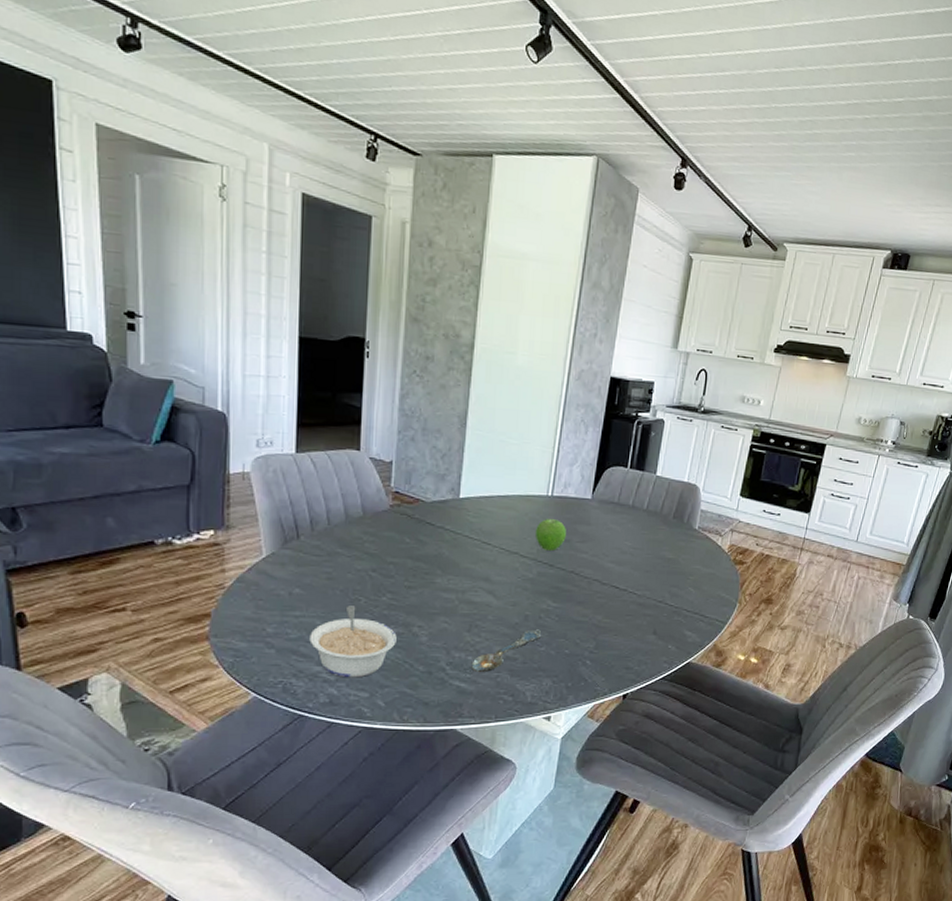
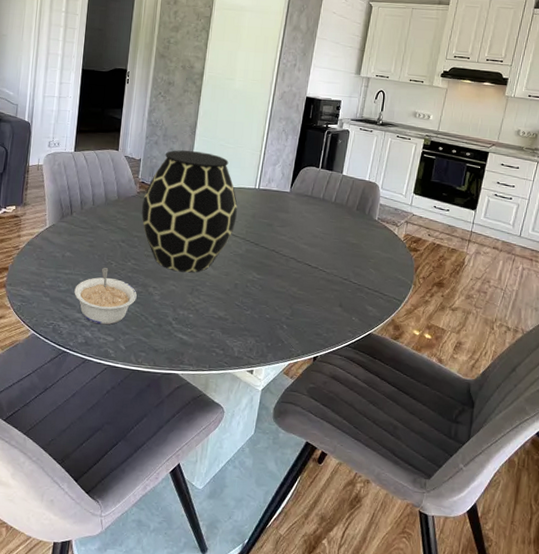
vase: none [398,448,525,605] -> present [141,150,238,273]
spoon: present [471,629,542,672] -> none [192,296,248,328]
fruit: present [535,519,566,550] -> none [244,207,269,232]

